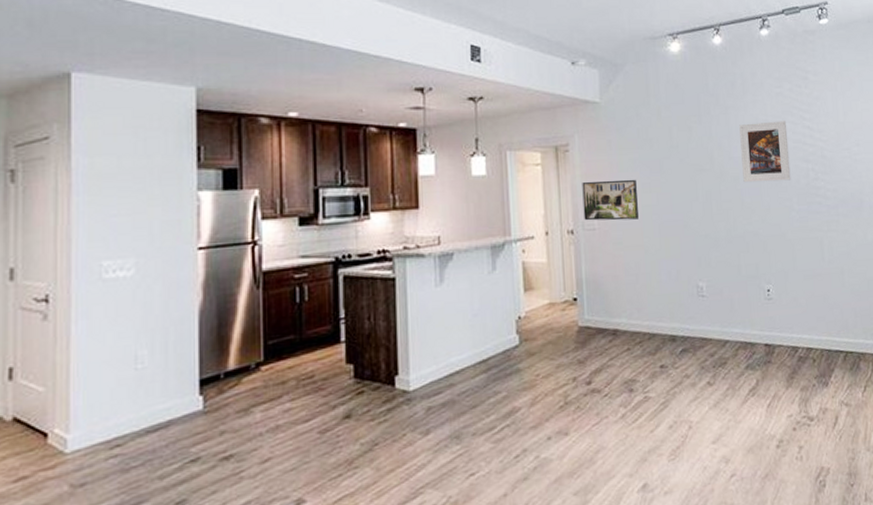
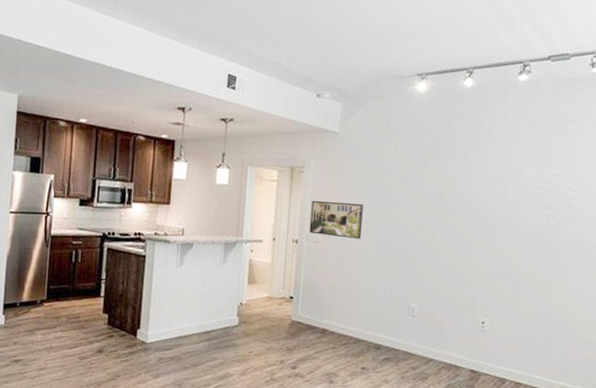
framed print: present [739,121,791,183] -> none [474,165,533,224]

